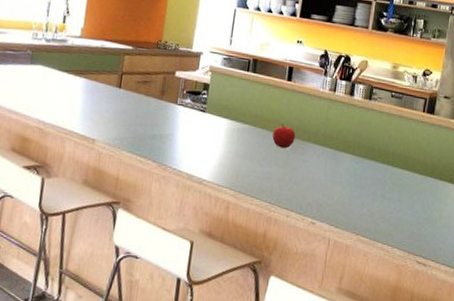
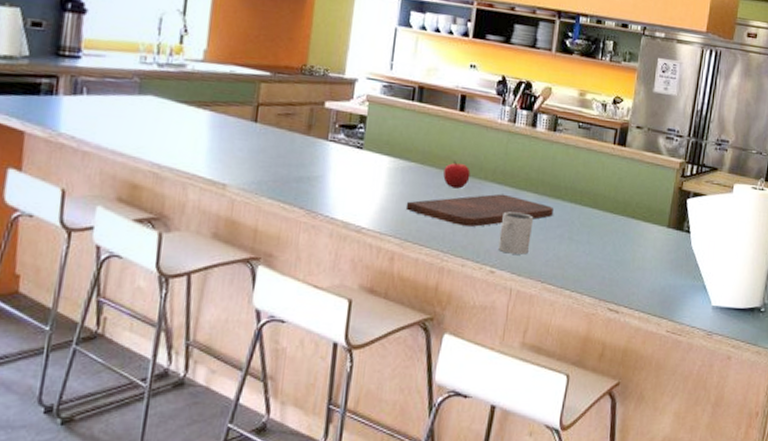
cutting board: none [240,154,368,183] -> present [405,194,553,227]
mug: none [319,170,351,209] -> present [498,211,534,255]

